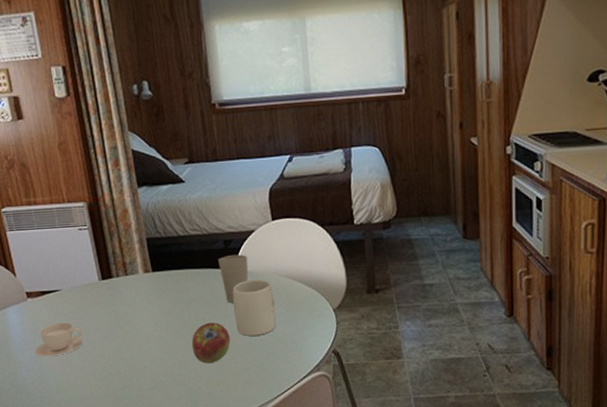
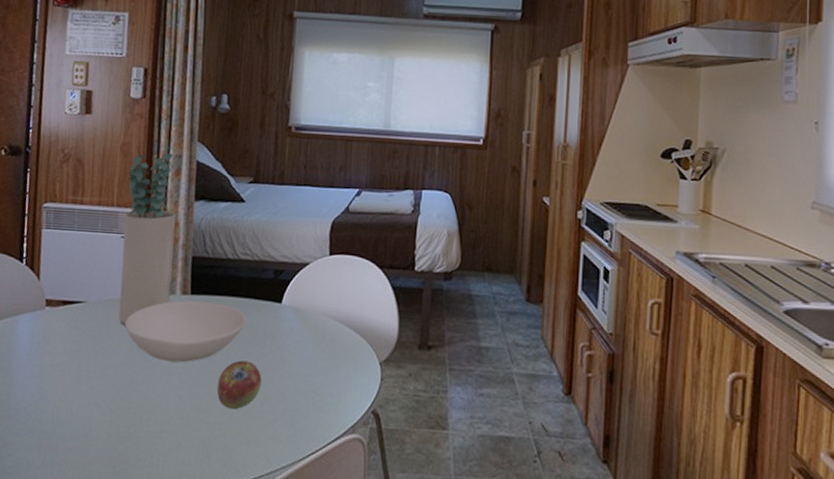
teacup: present [35,322,83,357] -> none [38,339,97,379]
vase: none [71,131,135,306] -> present [119,138,176,326]
bowl: none [99,276,207,331] -> present [124,300,247,363]
cup: present [218,254,249,303] -> none [264,286,297,341]
mug: present [232,279,276,336] -> none [270,317,318,383]

